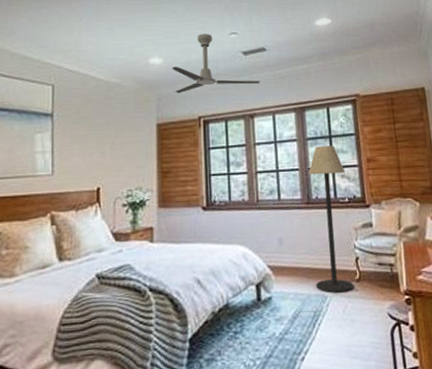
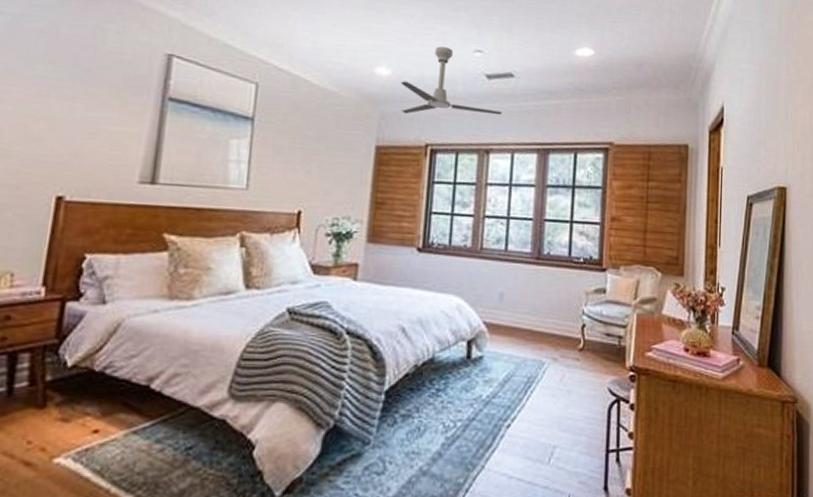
floor lamp: present [308,145,355,293] -> none [534,196,585,360]

